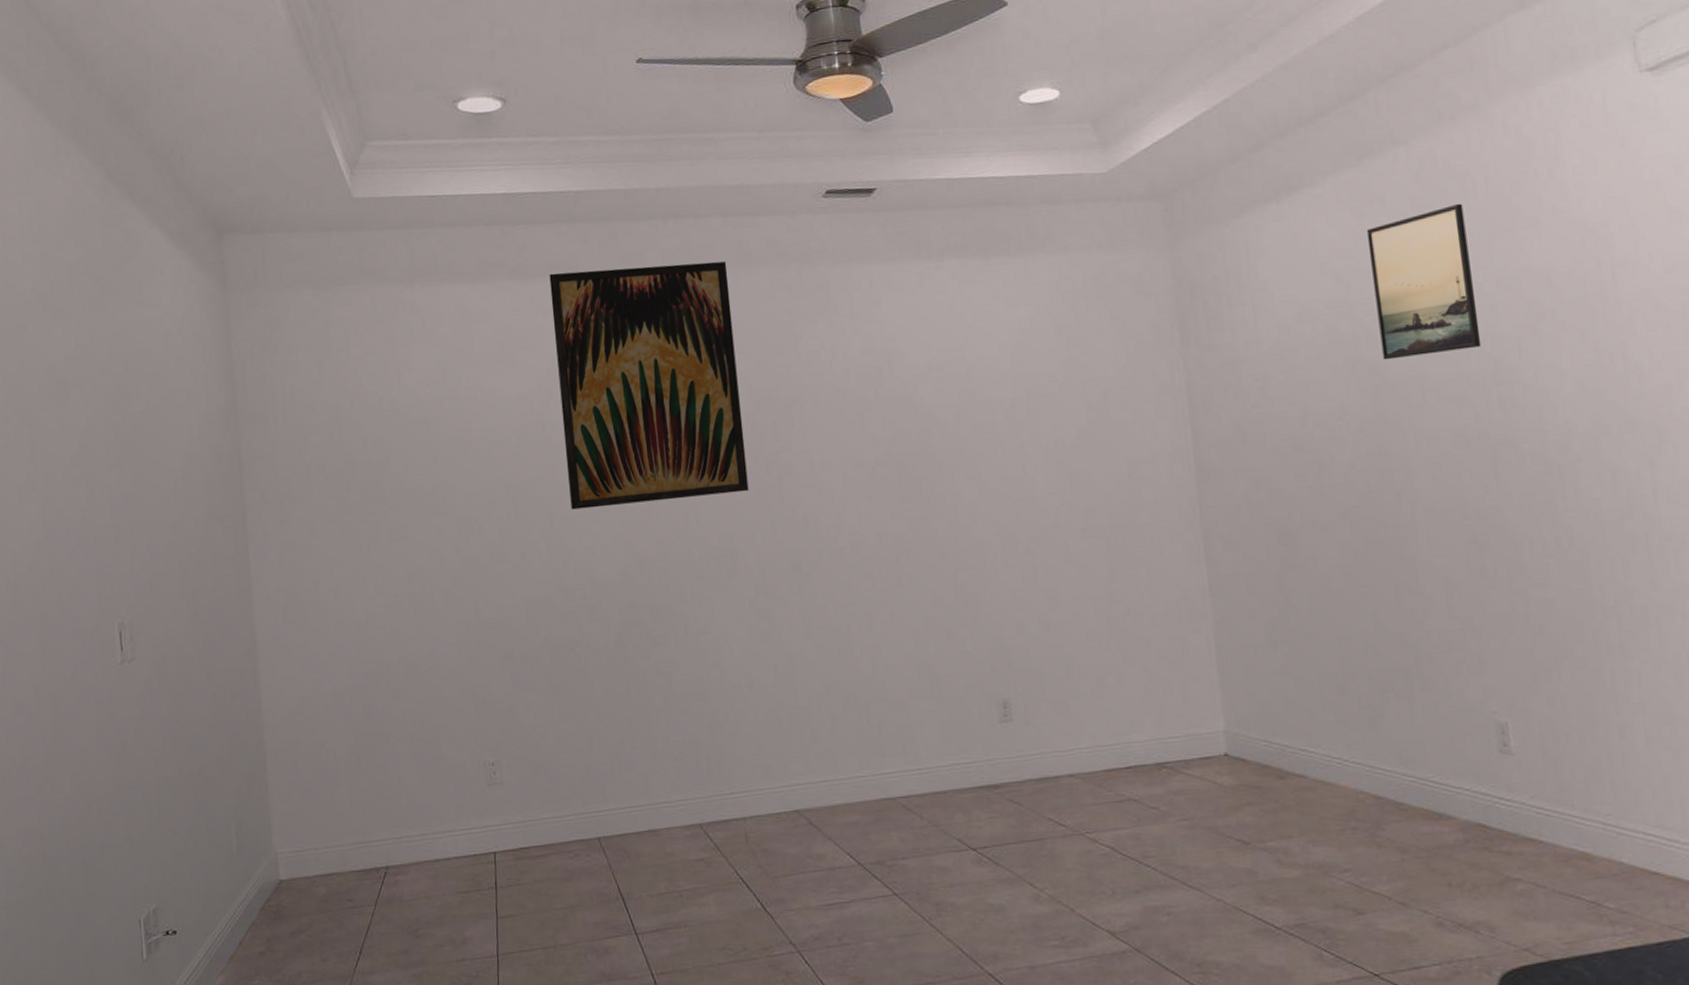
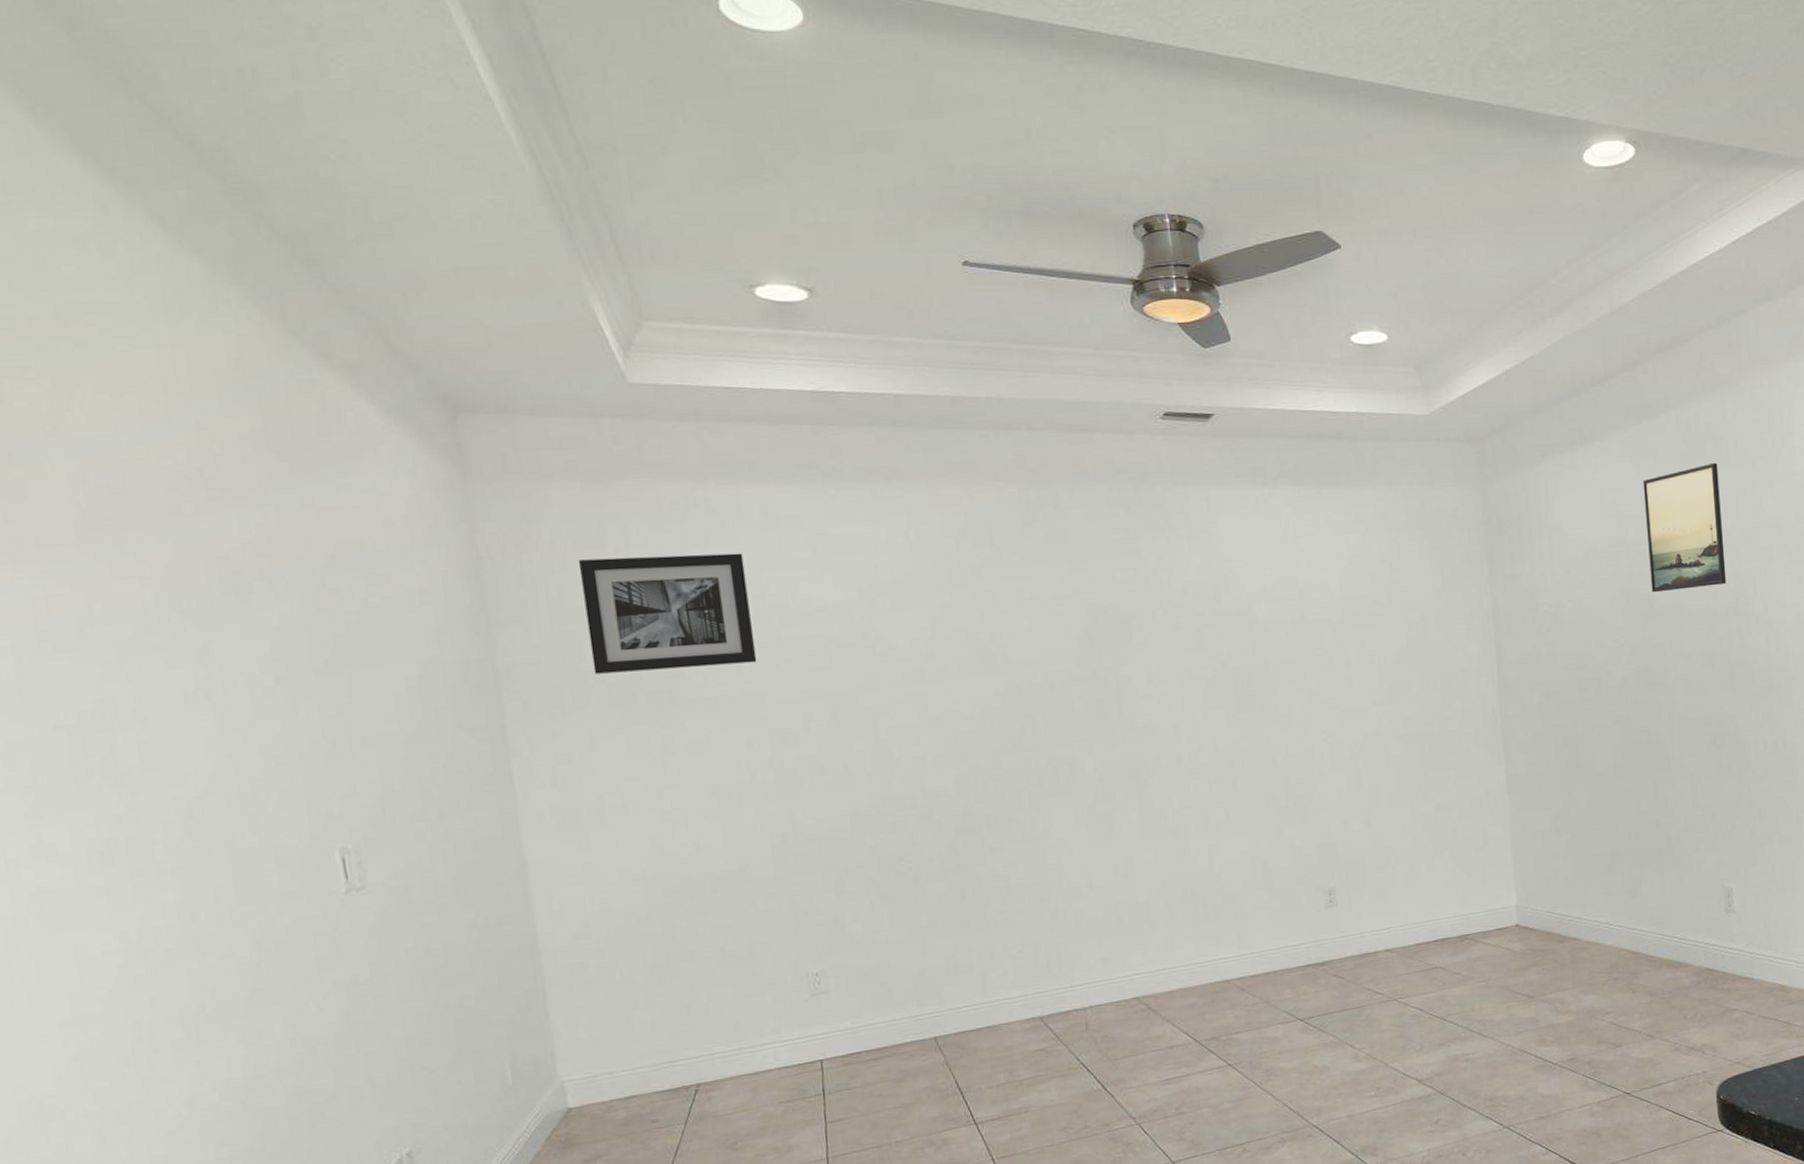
wall art: none [308,349,450,466] -> present [578,553,757,674]
wall art: present [549,261,749,510] -> none [868,476,1087,720]

